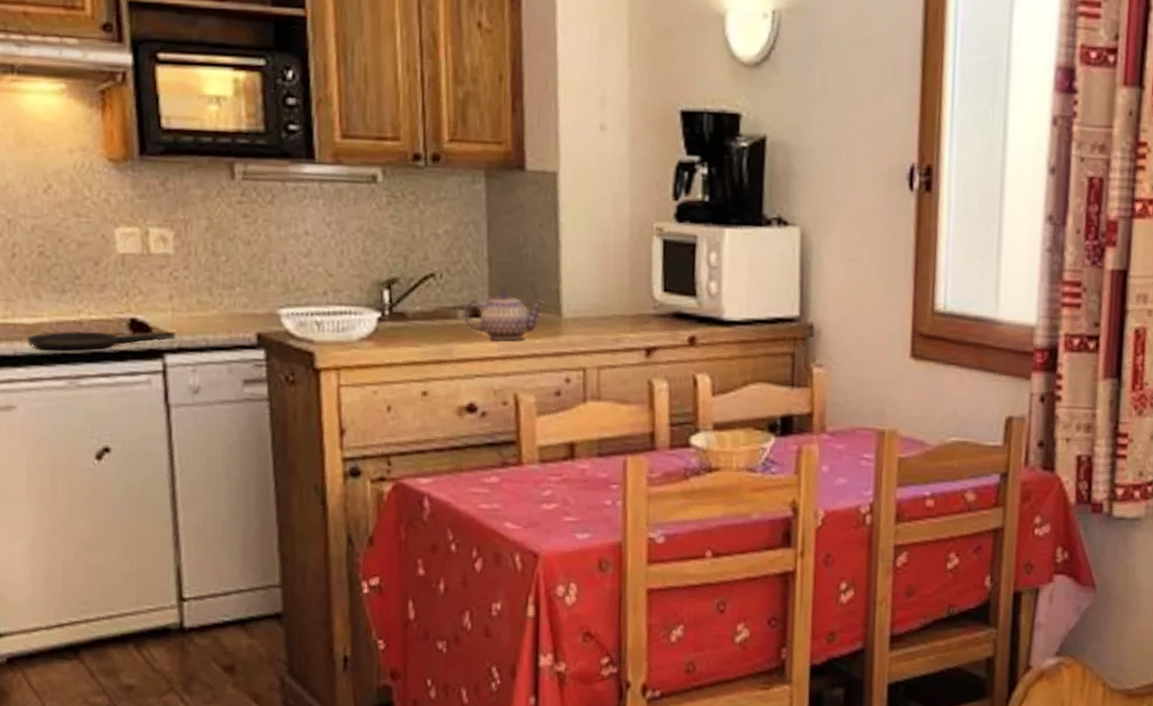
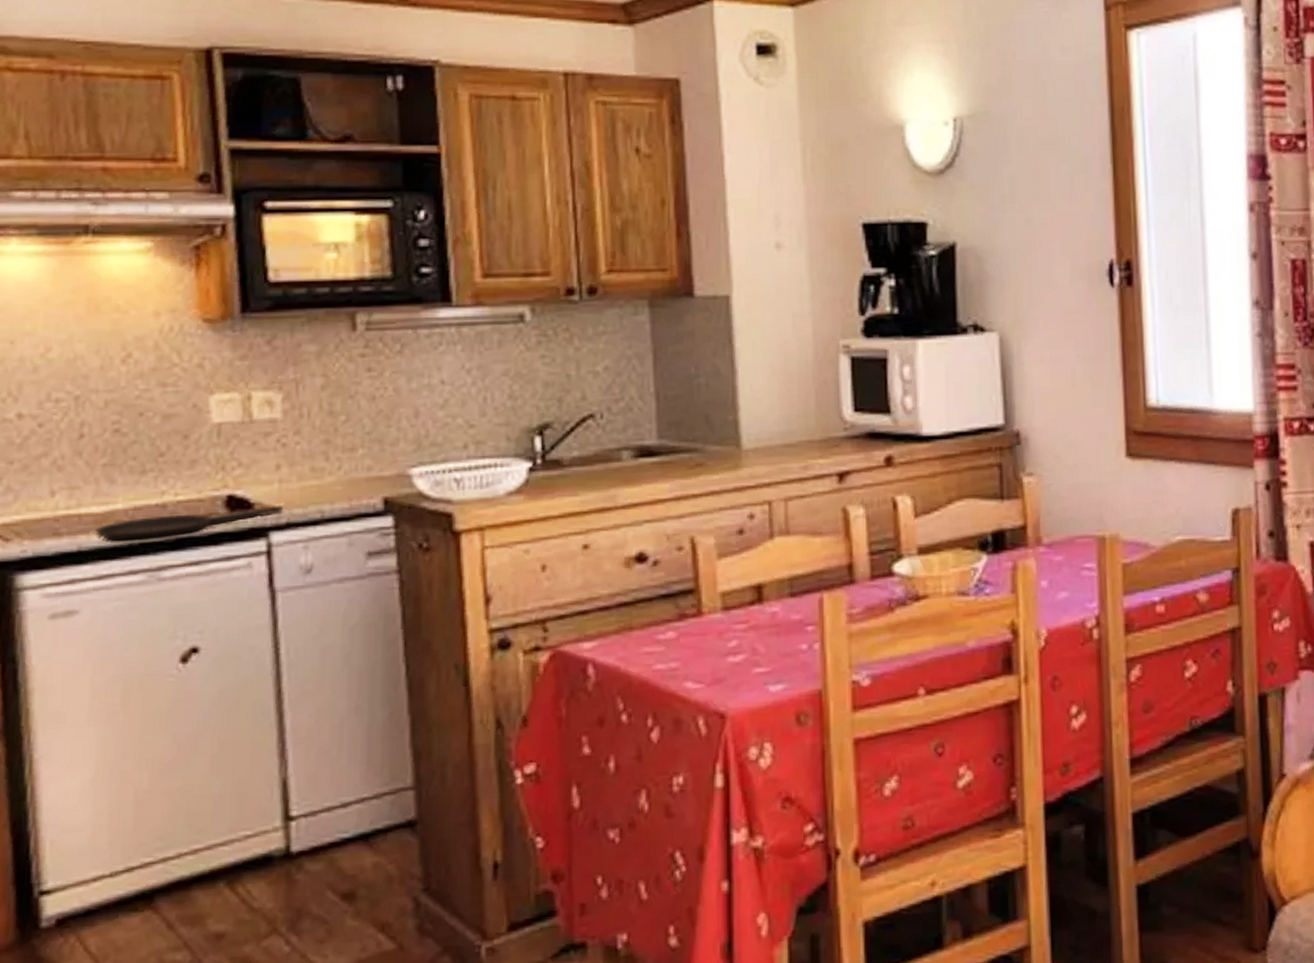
teapot: present [463,290,546,341] -> none [628,425,723,481]

